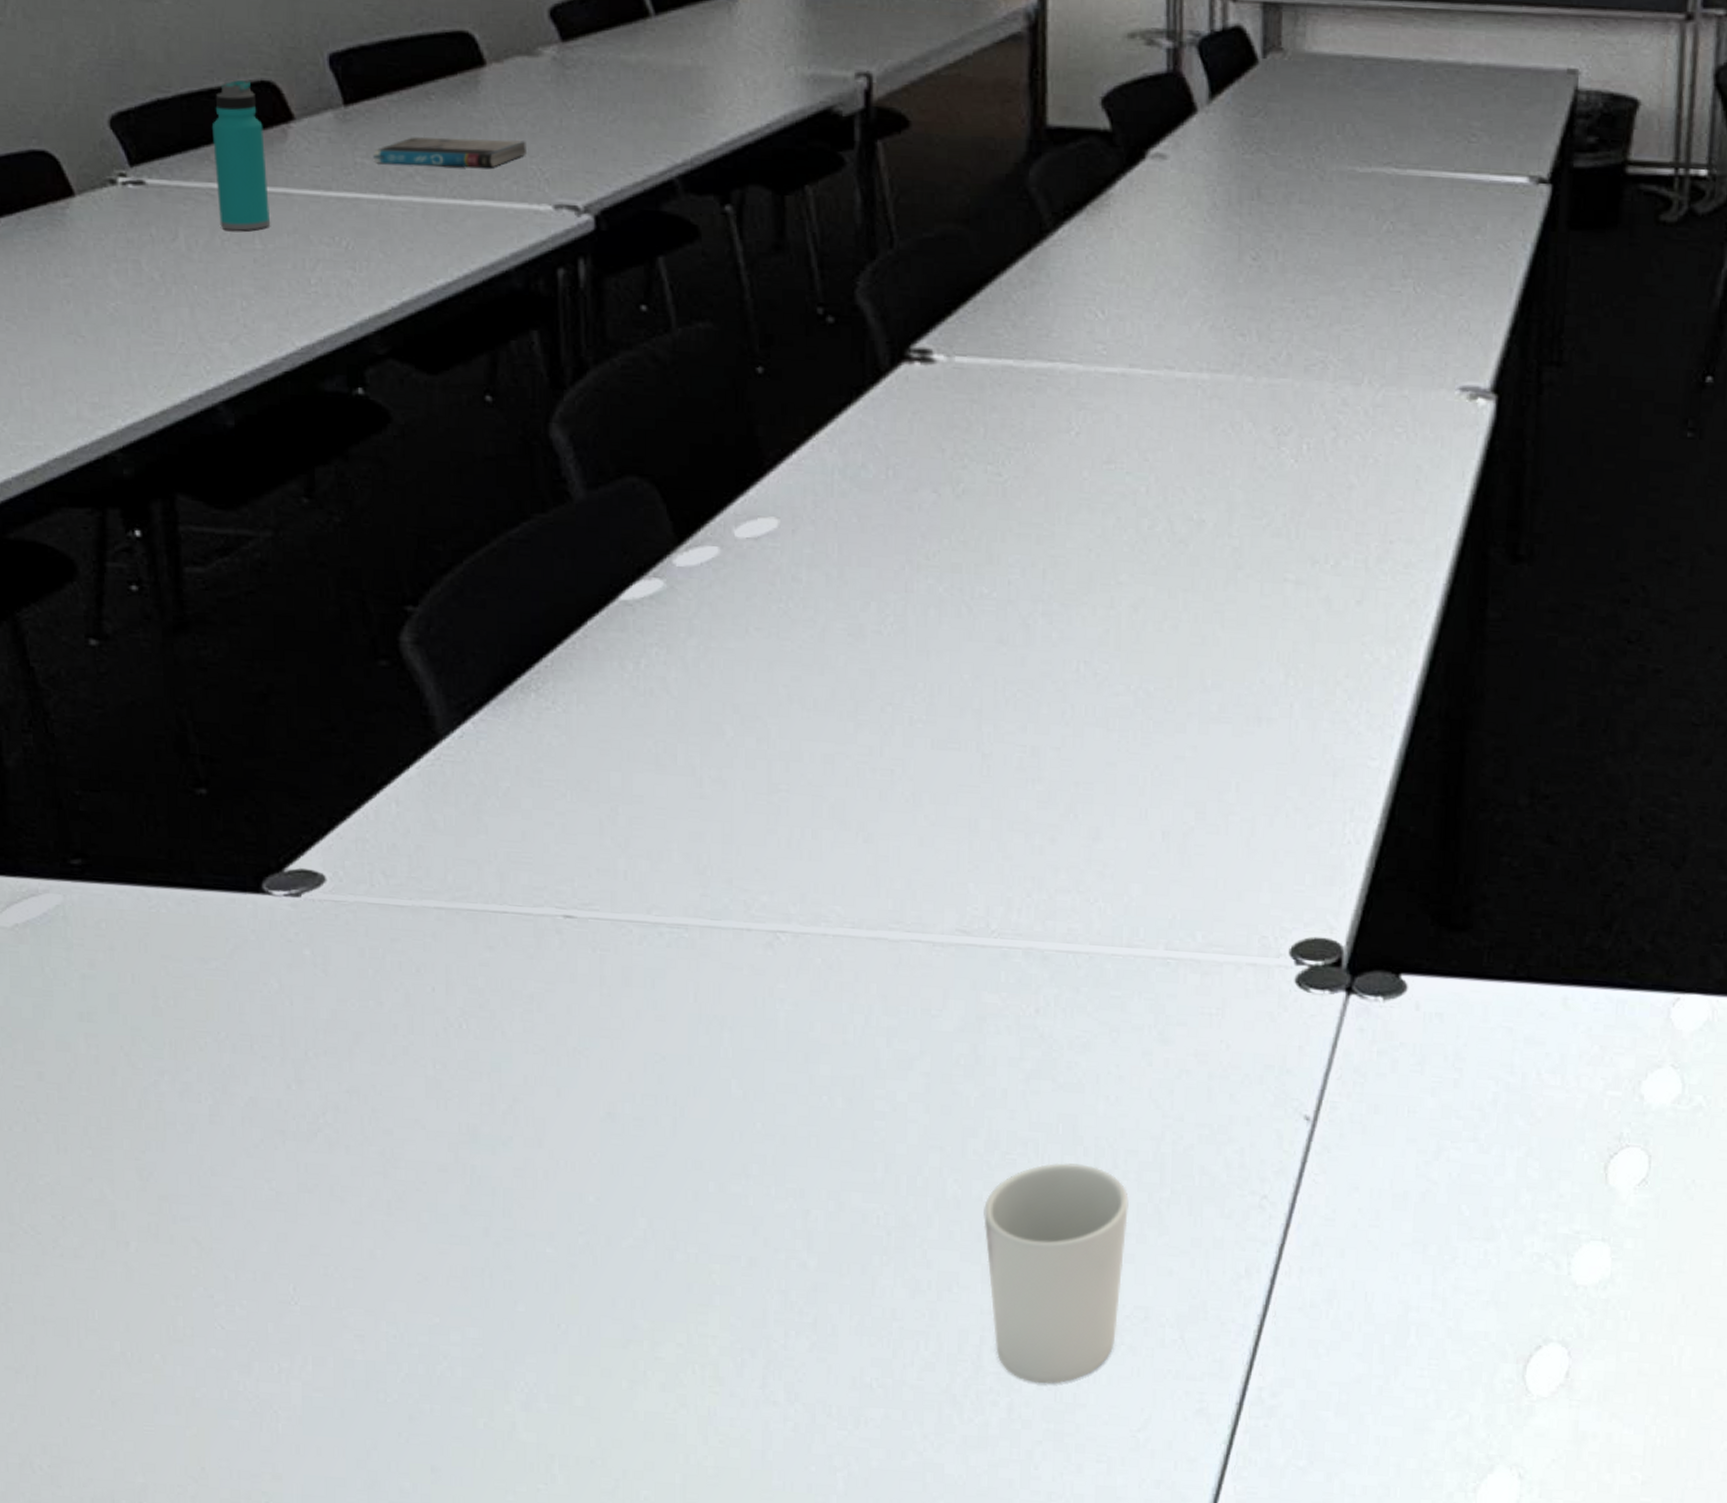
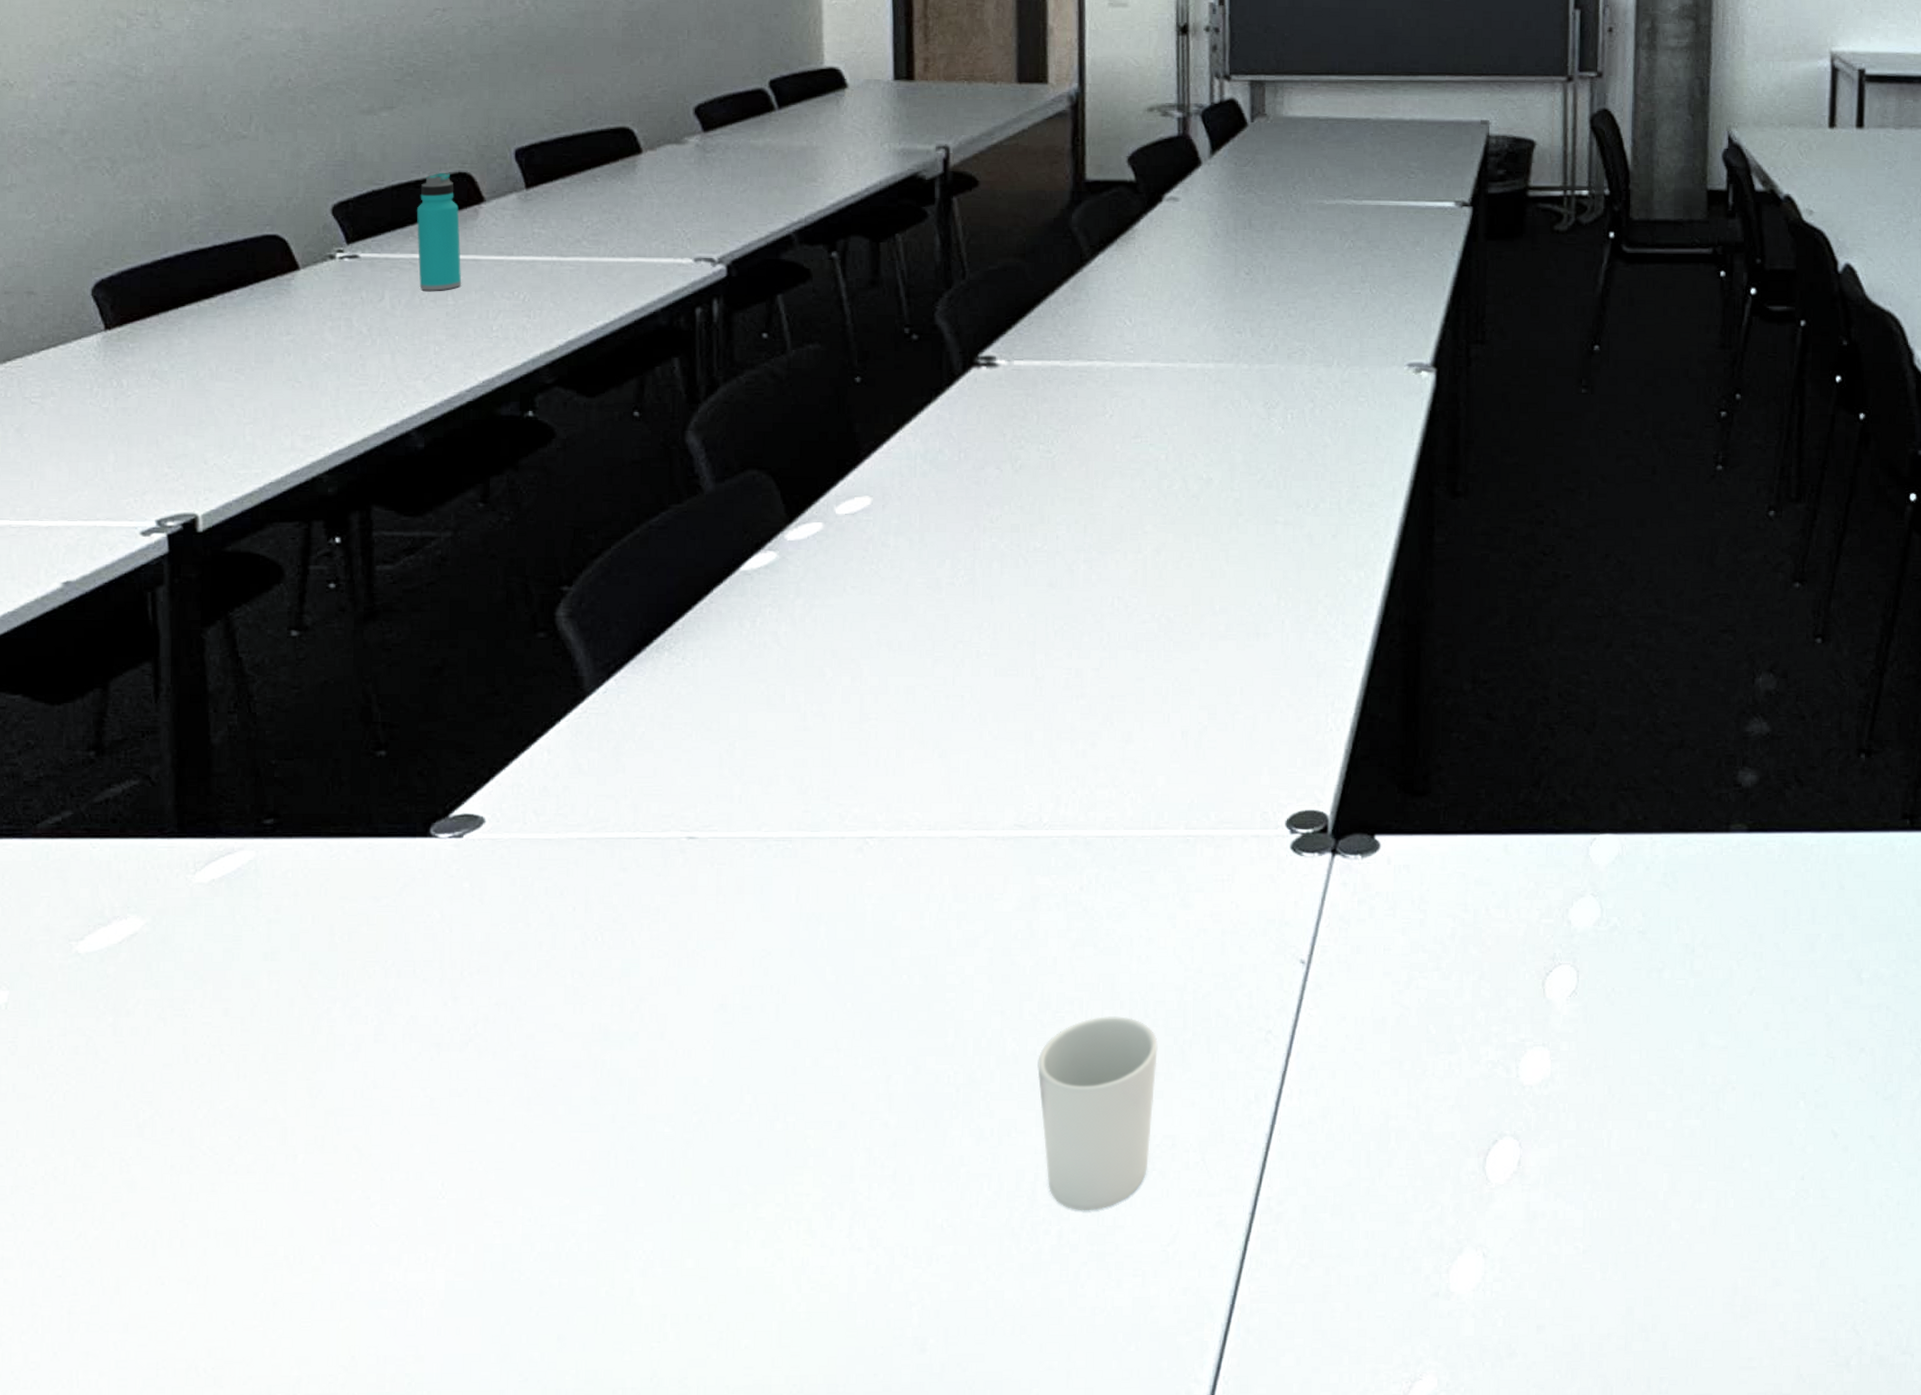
book: present [373,137,526,168] -> none [548,209,673,233]

